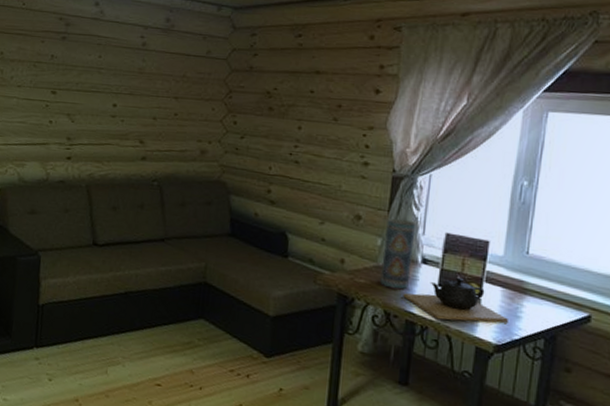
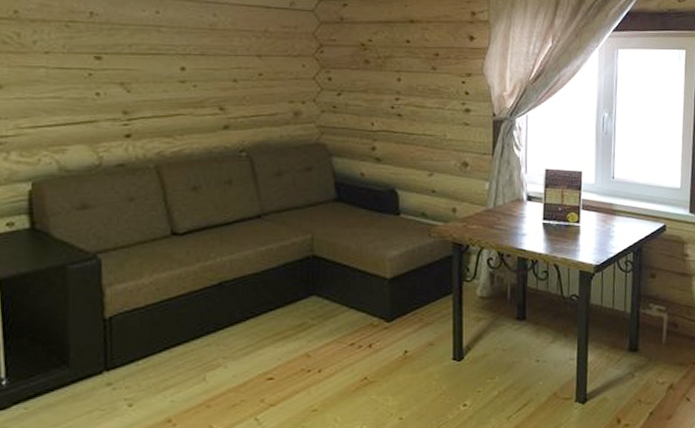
vase: present [380,218,417,290] -> none [491,160,519,230]
teapot: present [403,277,508,323] -> none [513,208,603,252]

